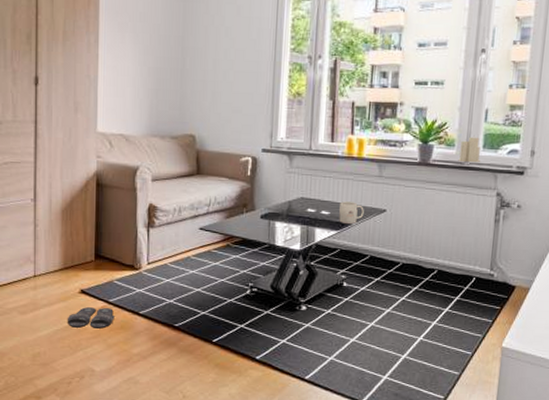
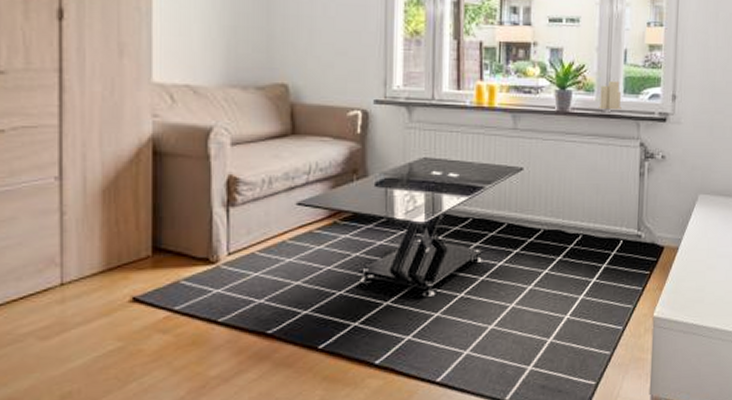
slippers: present [67,307,115,329] -> none [112,318,183,351]
mug: present [339,201,364,225] -> none [470,160,498,188]

